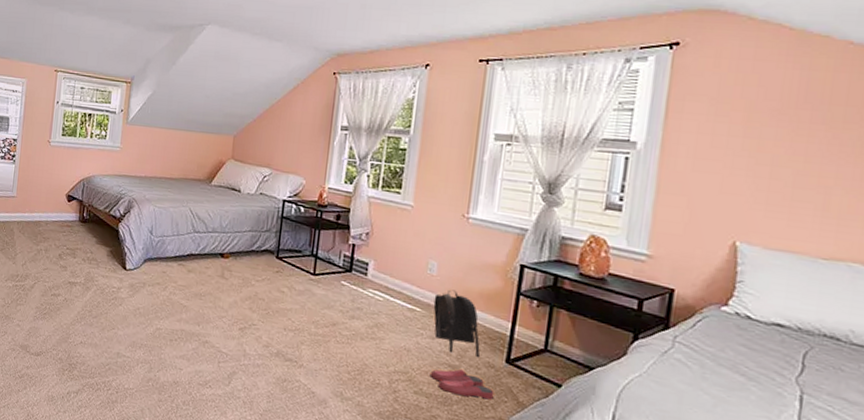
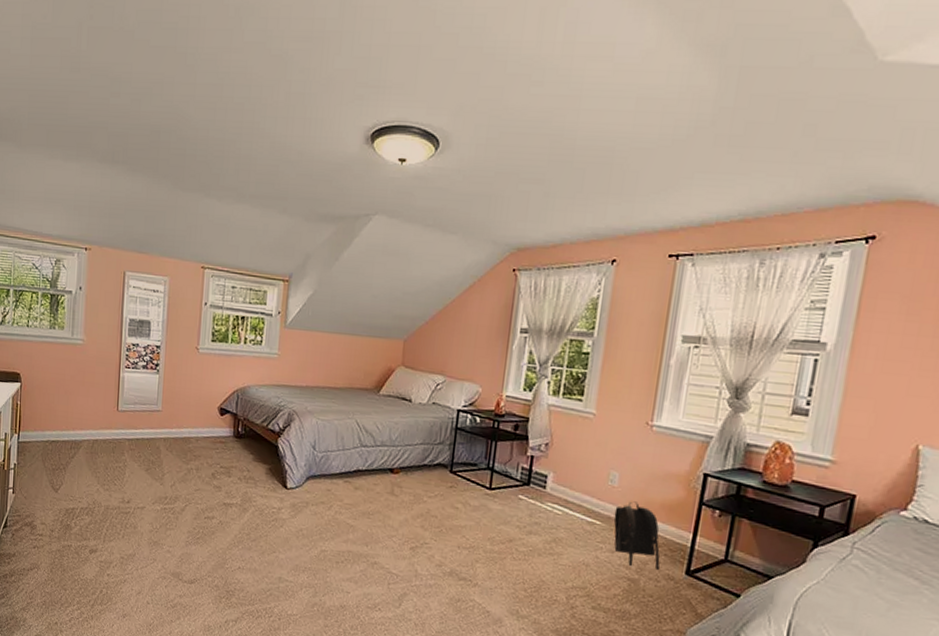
slippers: present [430,368,495,400] -> none [608,582,673,613]

